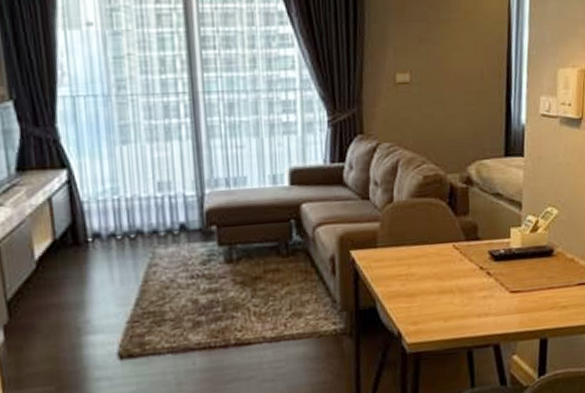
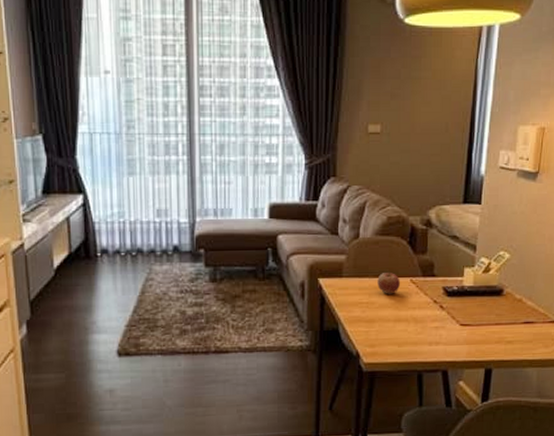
apple: none [416,237,443,264] -> present [377,271,401,294]

